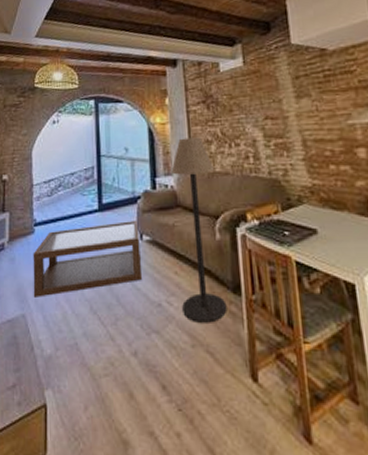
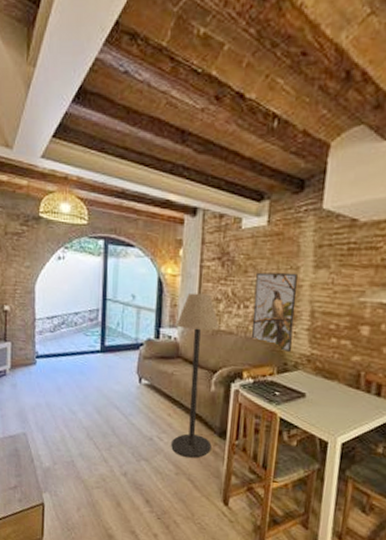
coffee table: present [33,220,141,297] -> none [34,364,139,421]
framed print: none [242,105,291,185] -> present [252,272,298,352]

